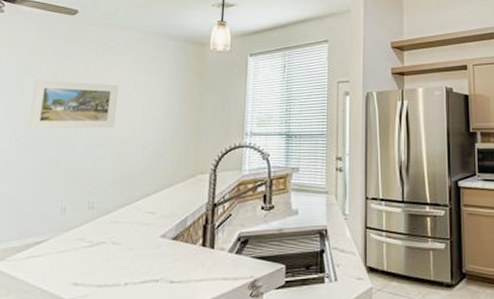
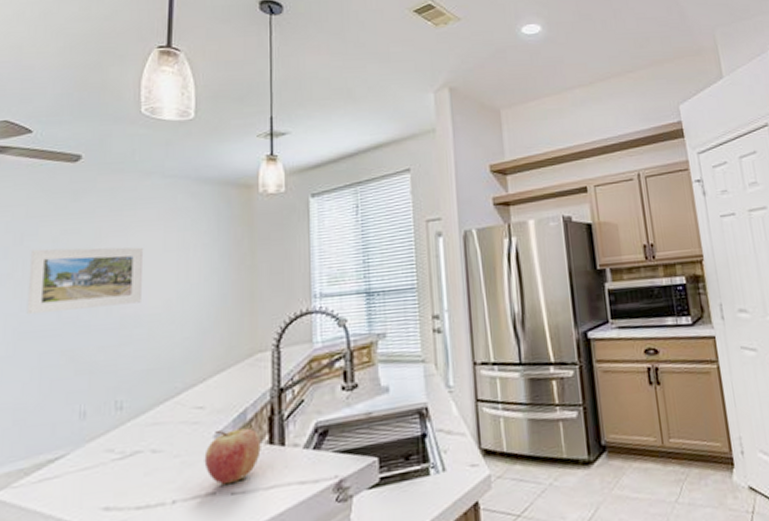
fruit: none [151,232,196,275] -> present [204,428,261,485]

